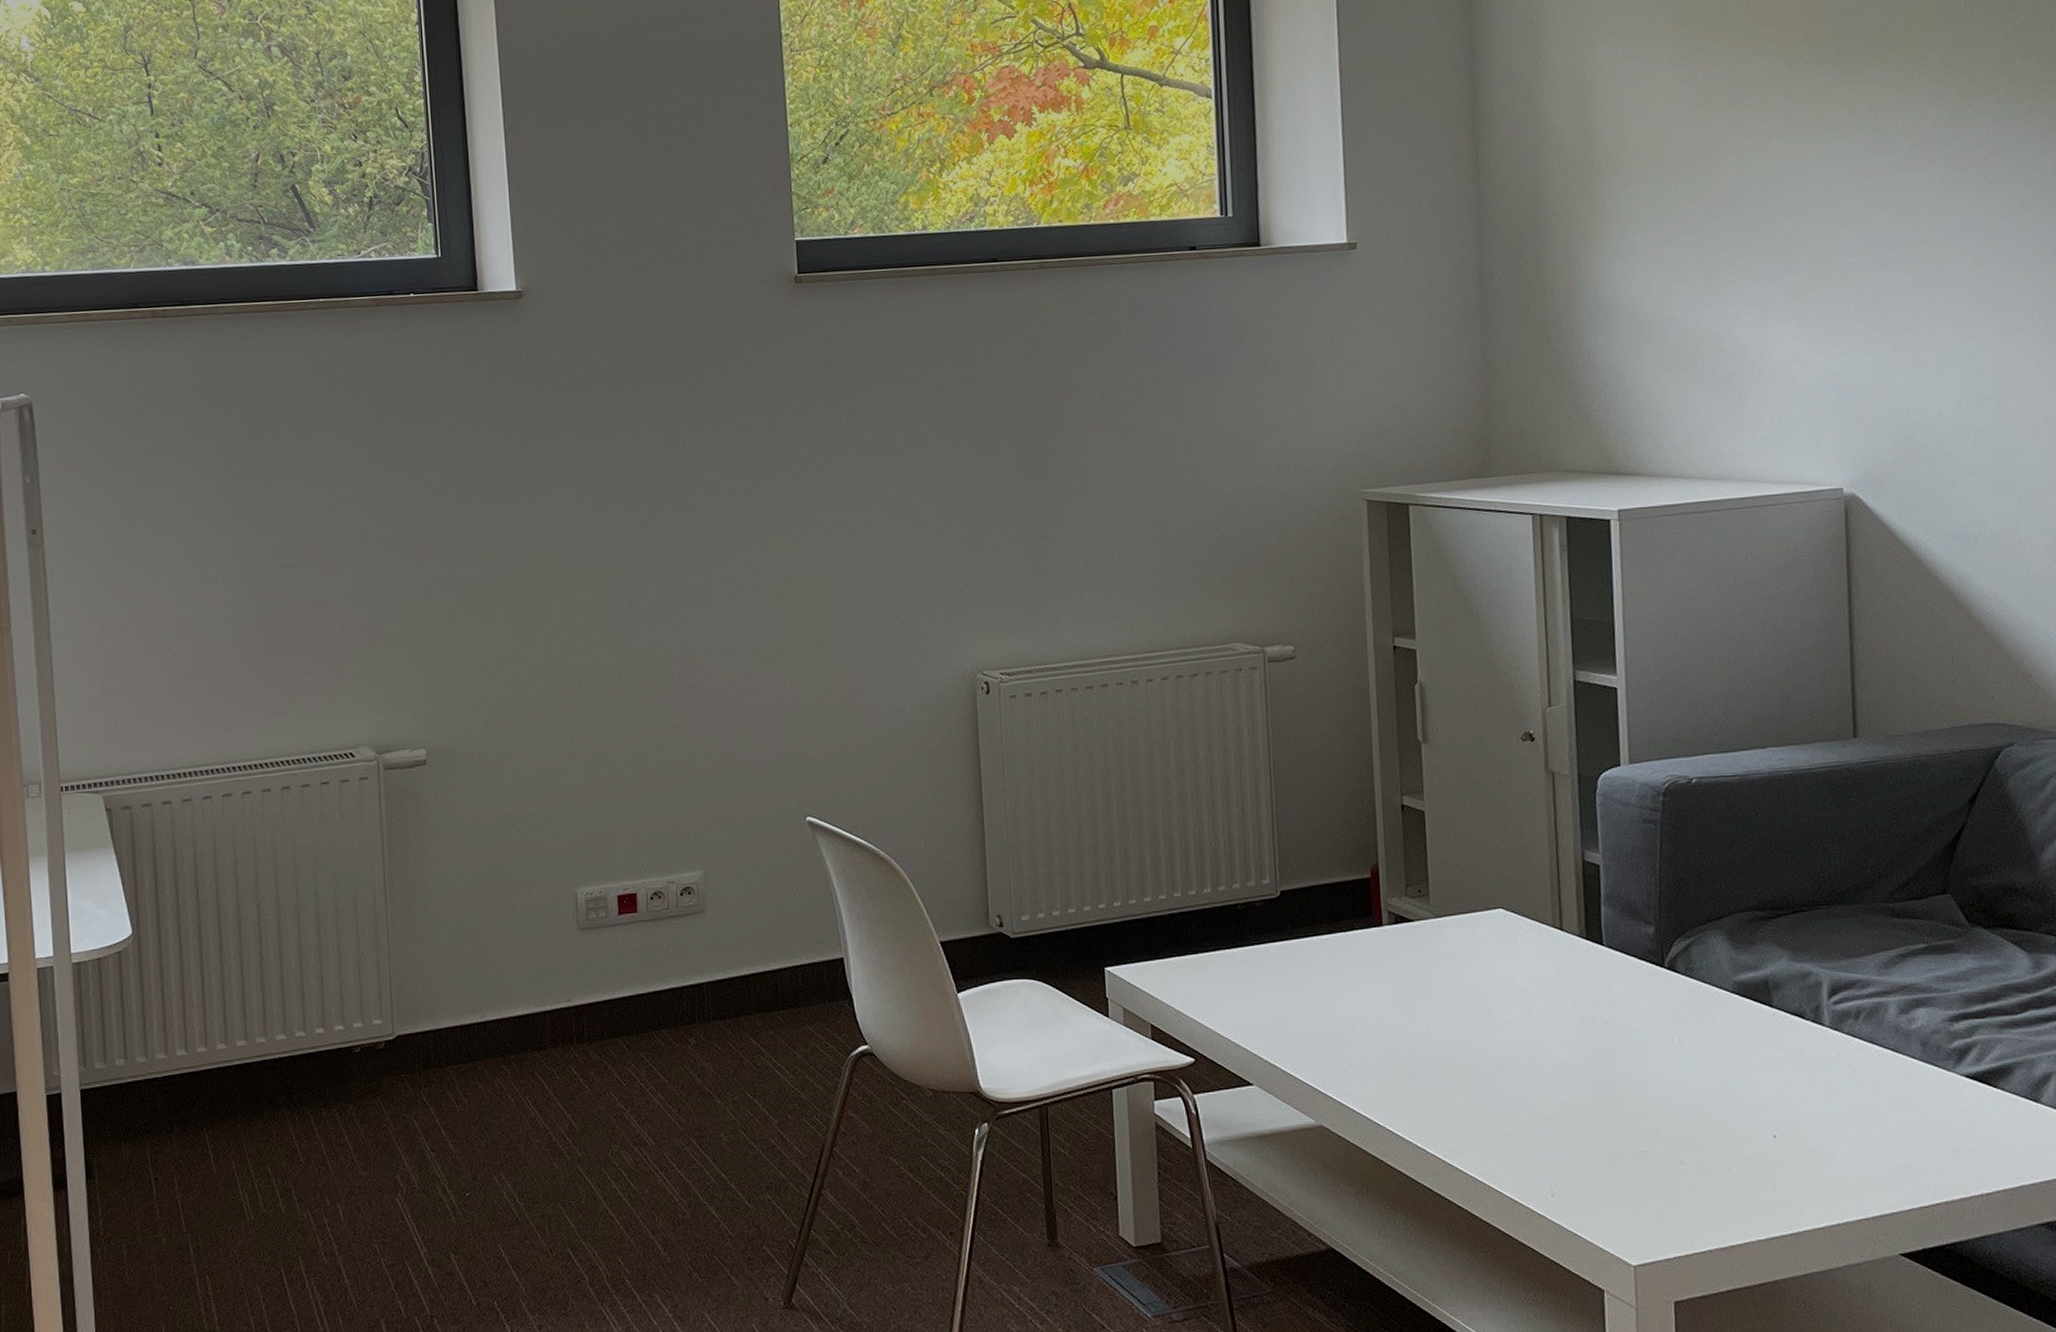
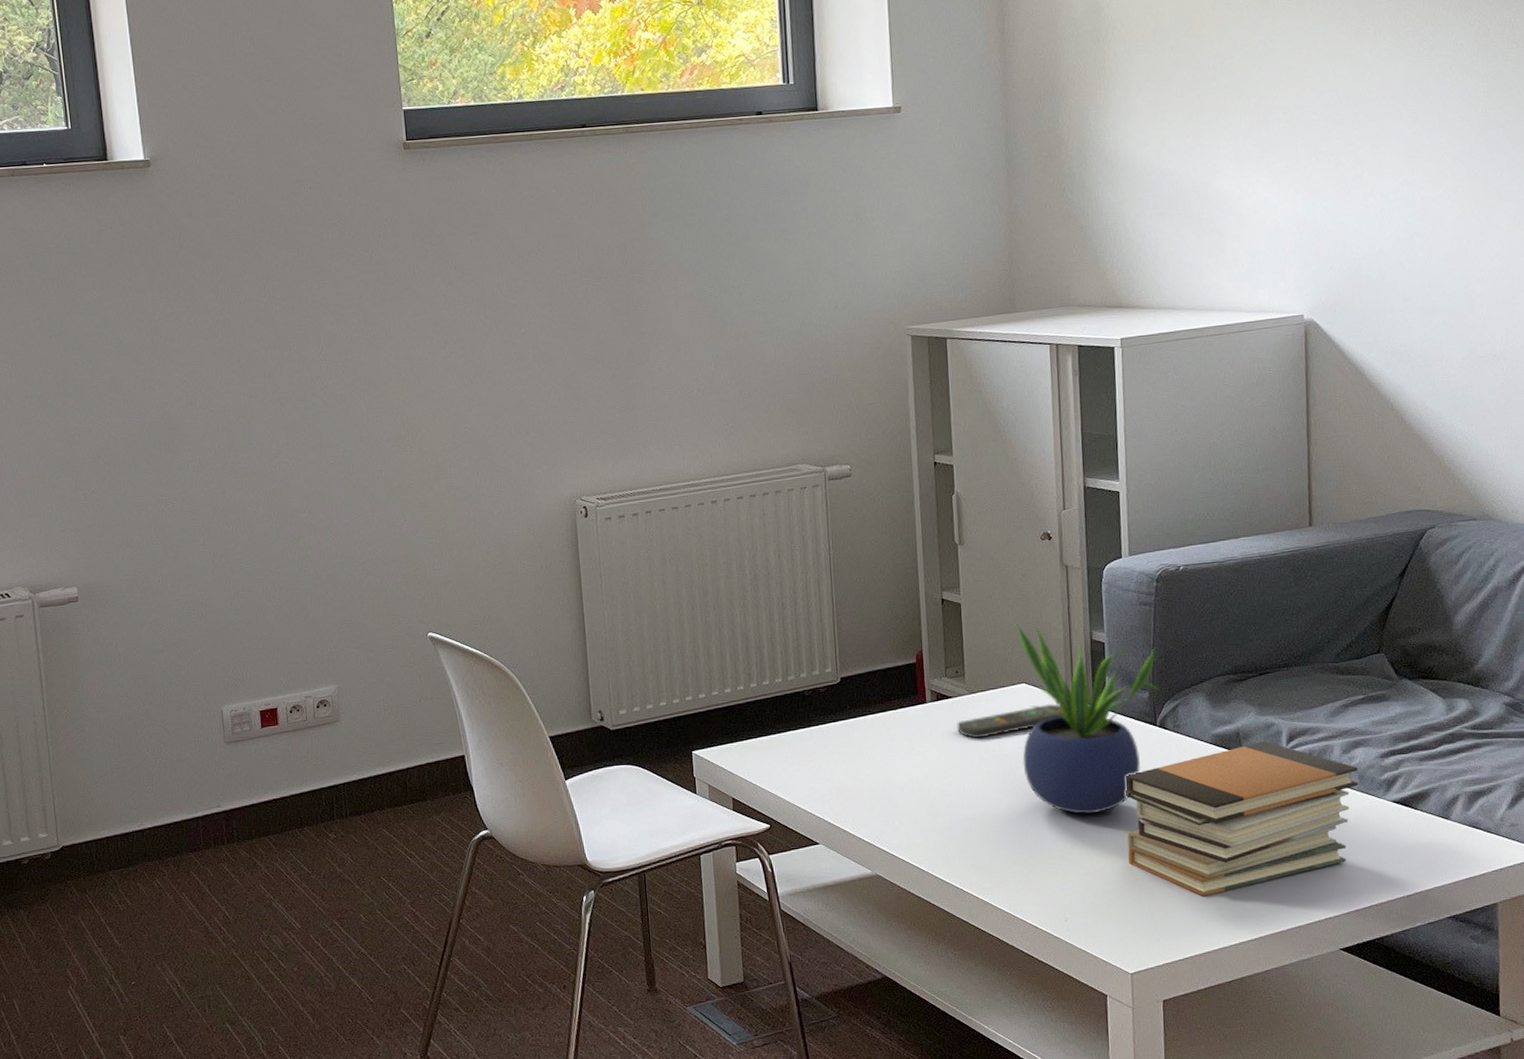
remote control: none [1419,933,1549,971] -> present [957,703,1064,739]
potted plant: none [1491,838,1668,1070] -> present [1016,623,1160,815]
book stack: none [1625,993,1921,1177] -> present [1125,741,1359,896]

